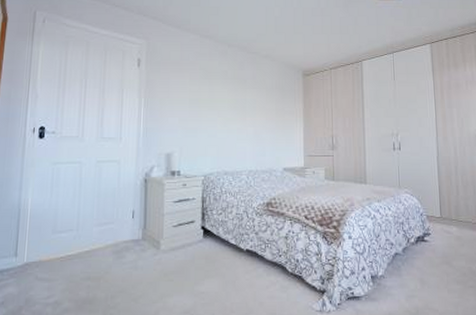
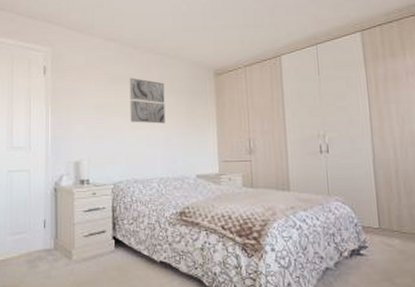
wall art: none [222,74,256,119] -> present [129,77,166,124]

